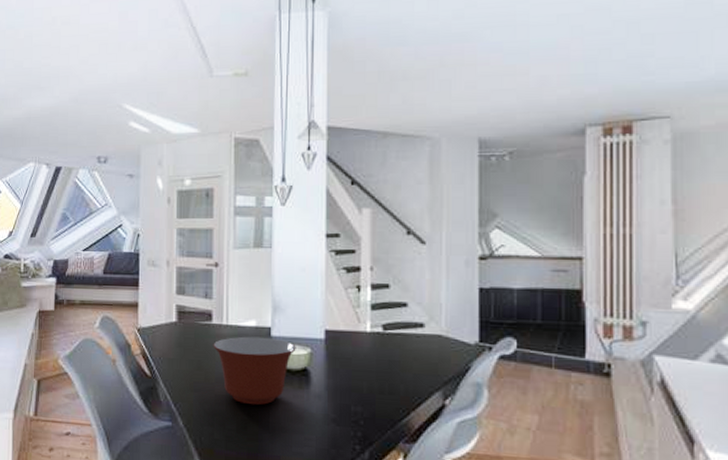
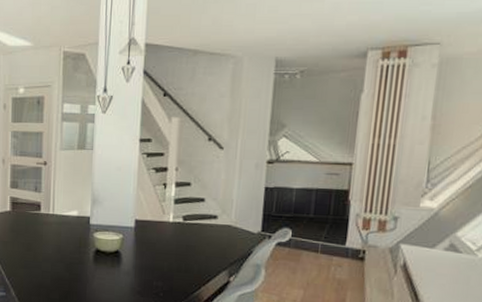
mixing bowl: present [213,336,296,406] -> none [41,224,111,280]

